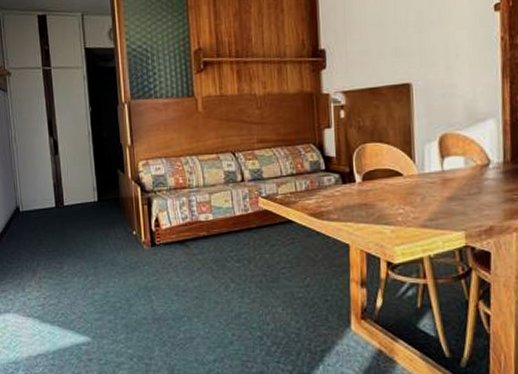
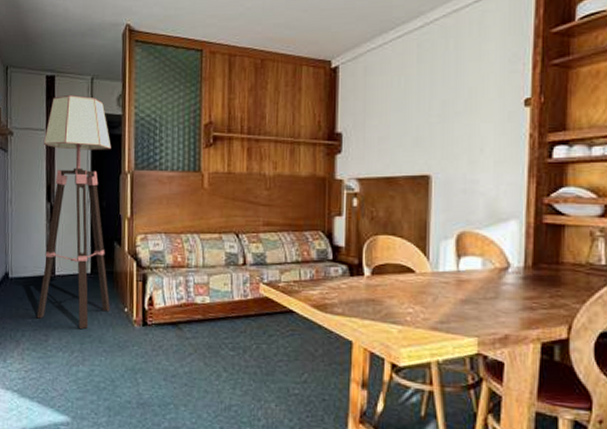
floor lamp: none [40,32,119,255] -> present [36,95,111,330]

